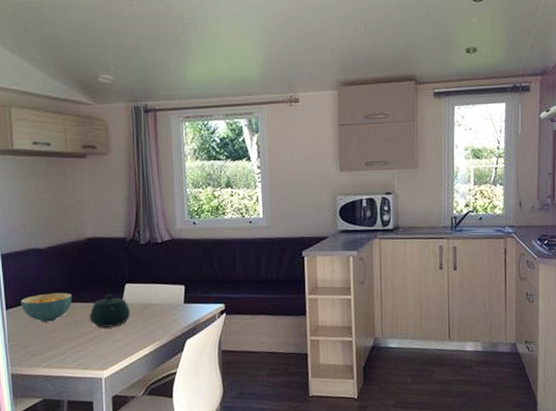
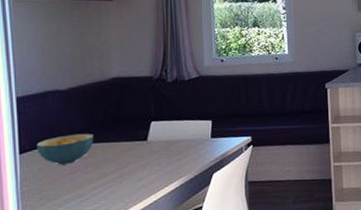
teapot: present [89,293,131,328] -> none [112,132,157,167]

